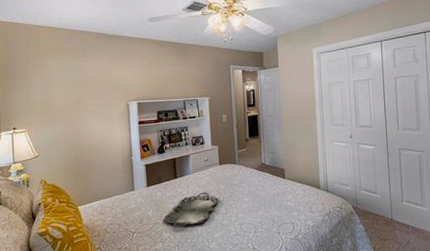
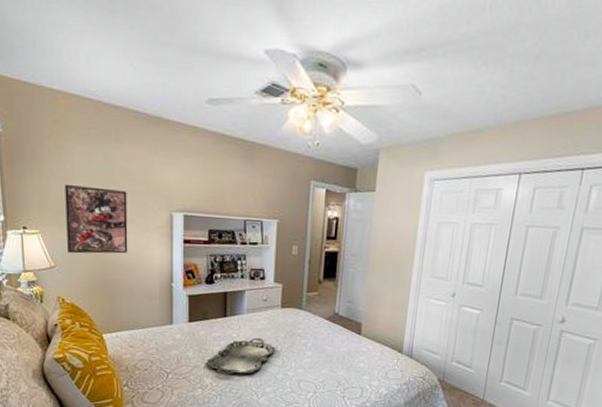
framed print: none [45,90,96,144] -> present [64,185,128,254]

